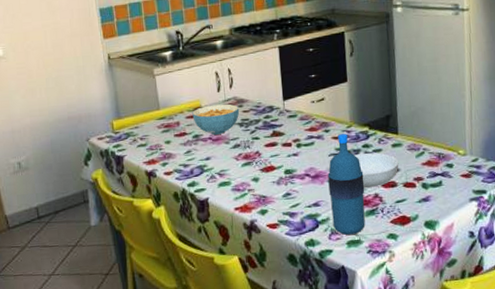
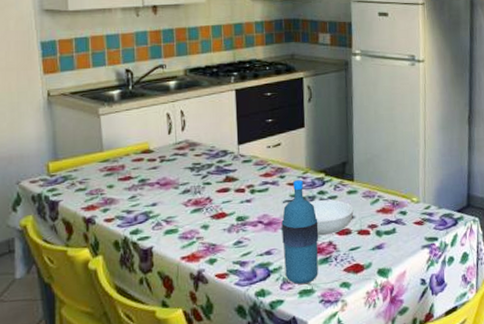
cereal bowl: present [192,104,240,135] -> none [139,147,191,179]

